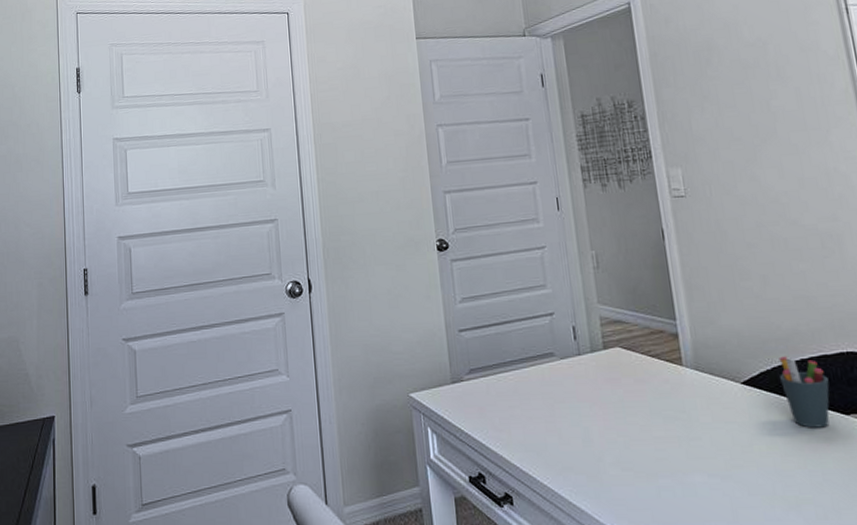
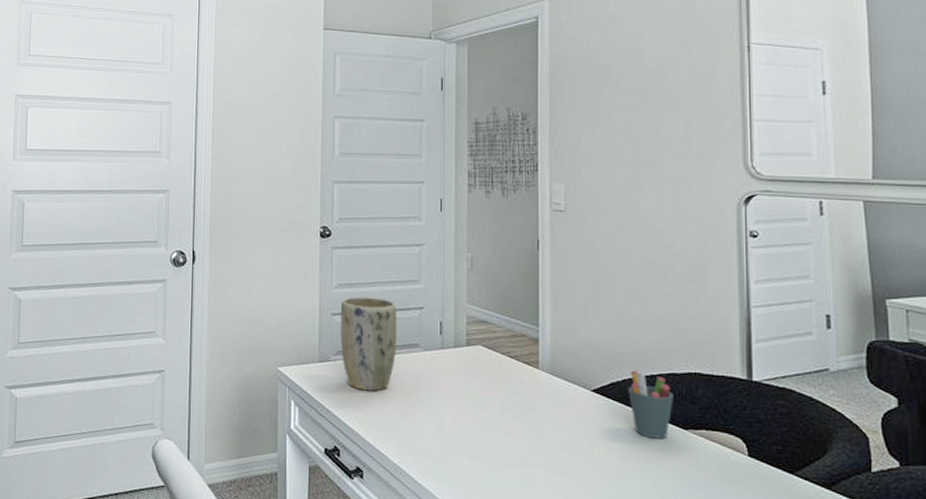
plant pot: none [467,308,532,409] -> present [340,296,398,391]

